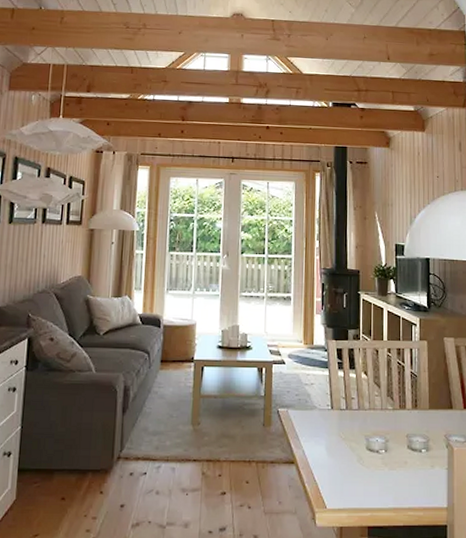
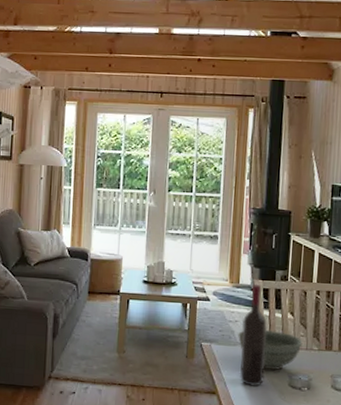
bowl: none [313,392,377,434] -> present [237,330,303,371]
wine bottle: none [317,344,343,452] -> present [239,283,268,387]

